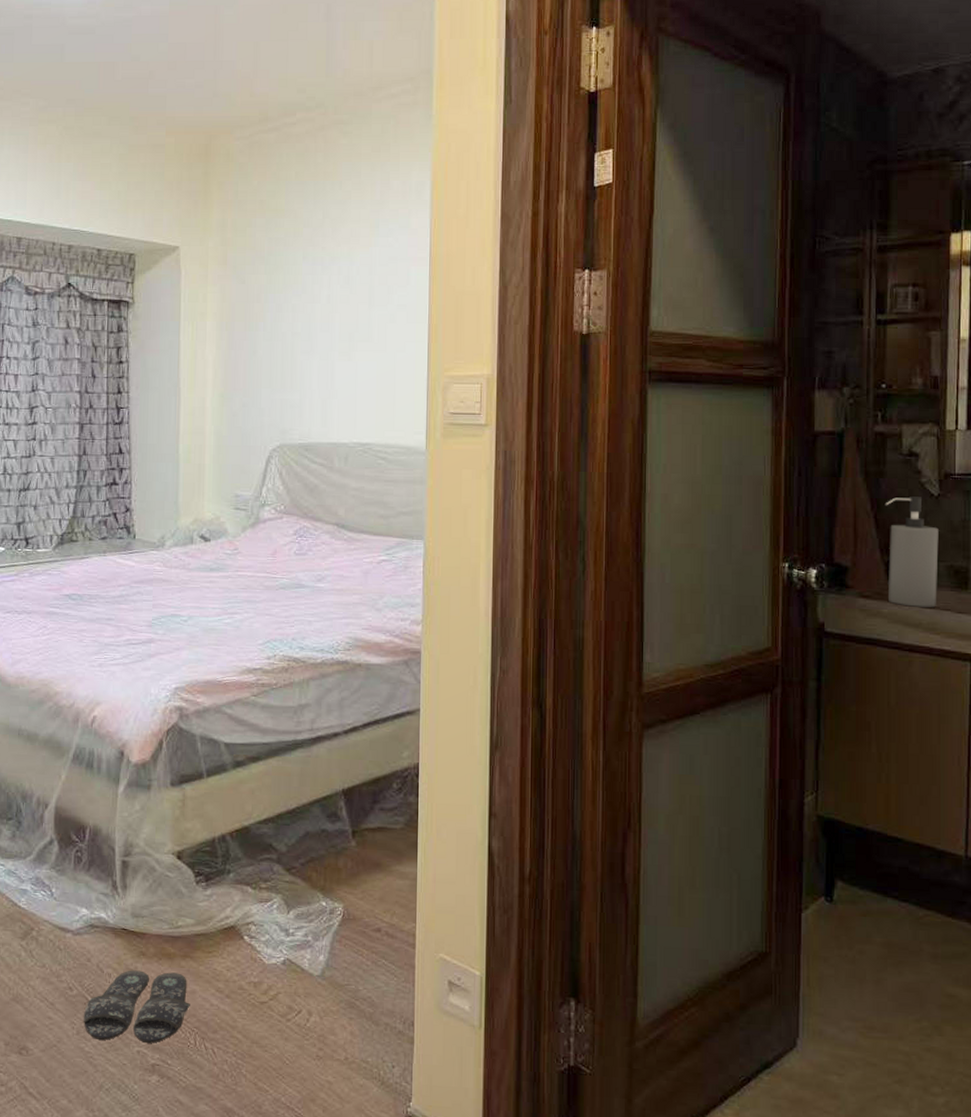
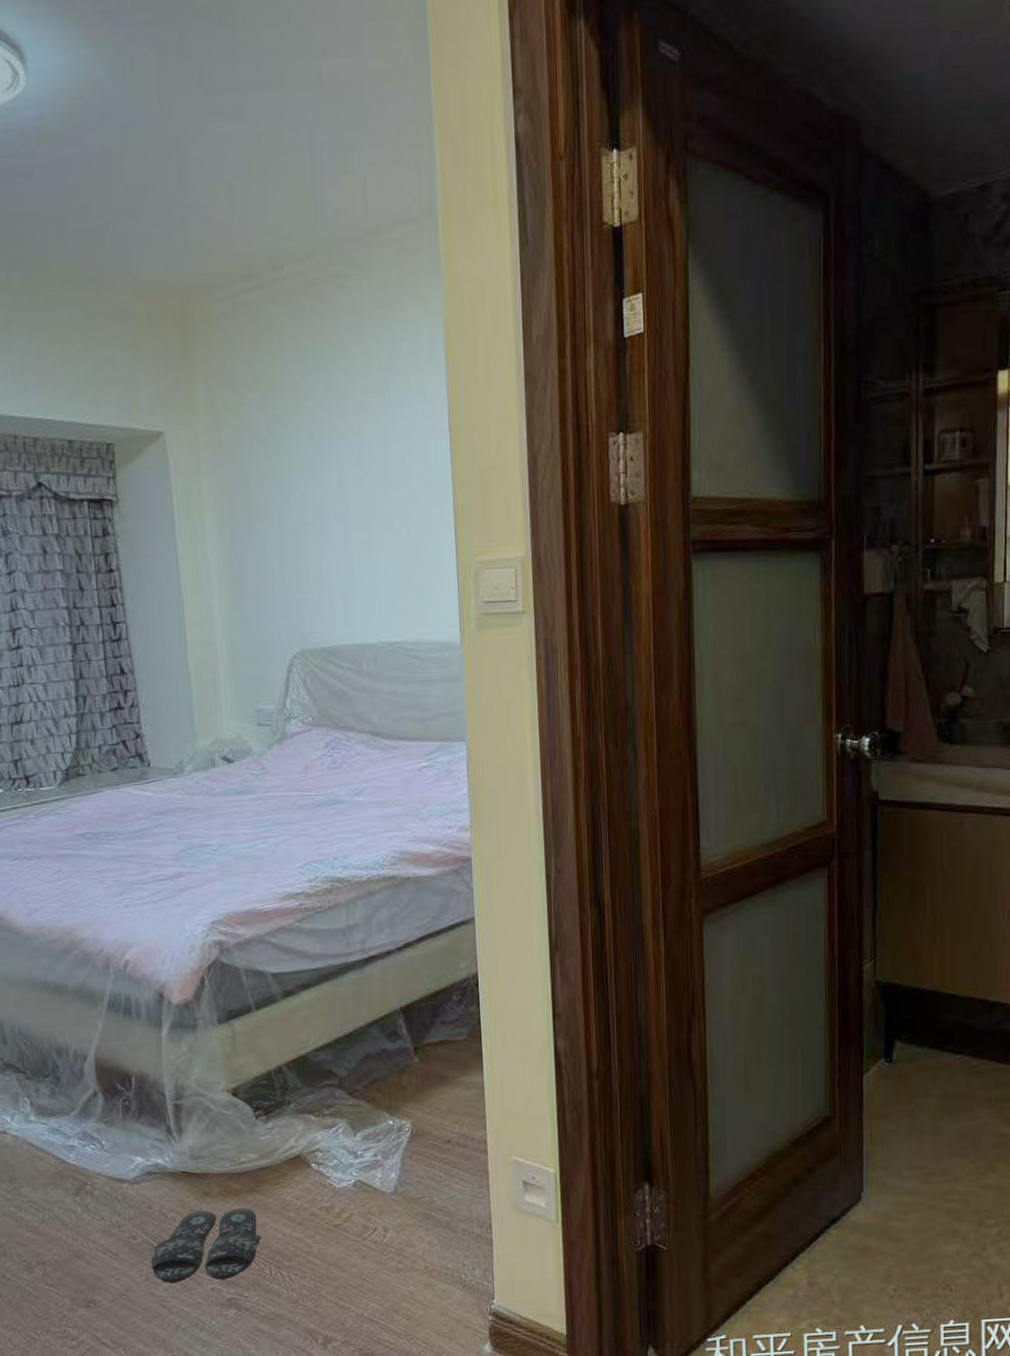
soap dispenser: present [886,496,939,609] -> none [936,654,988,768]

